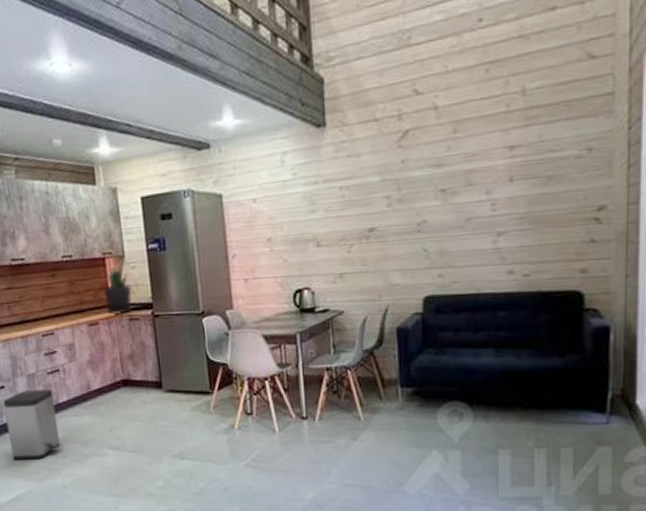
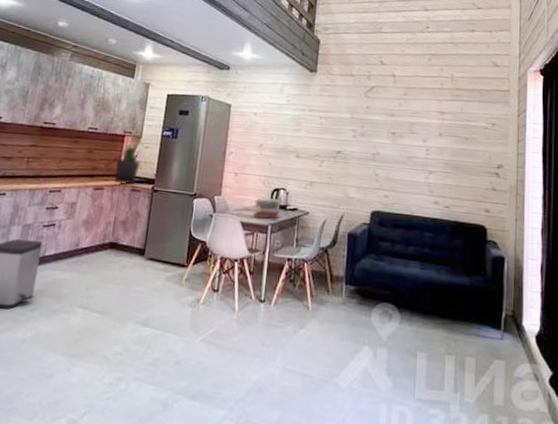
books: none [275,302,310,328] -> present [253,197,281,219]

